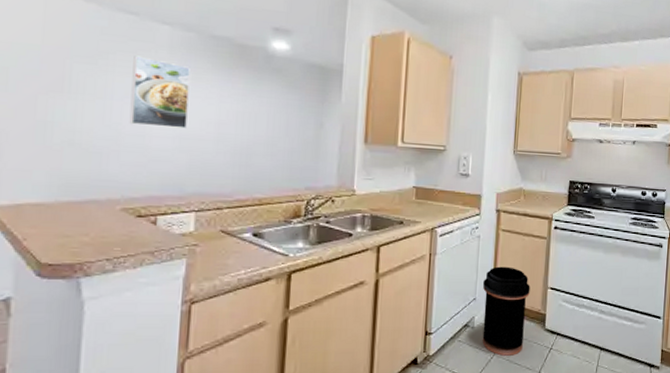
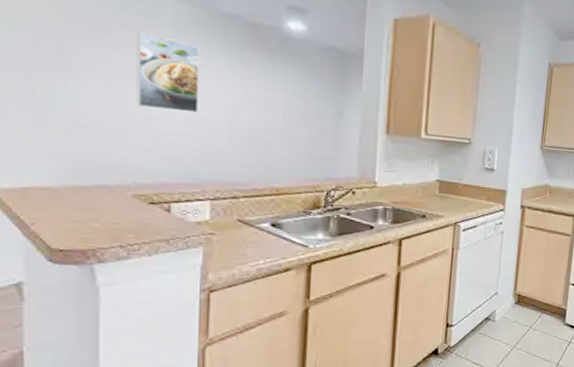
trash can: present [482,266,530,356] -> none [502,262,552,348]

